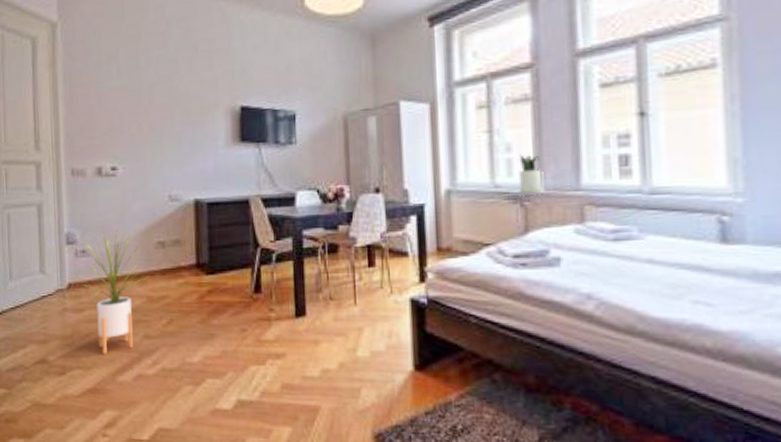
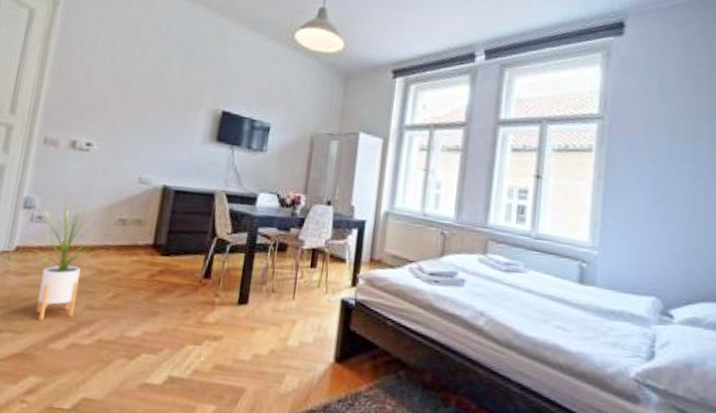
planter: present [517,155,546,195] -> none [440,193,462,227]

